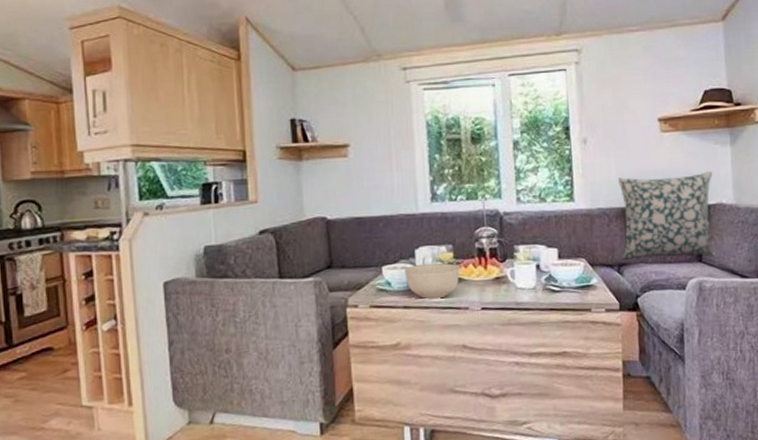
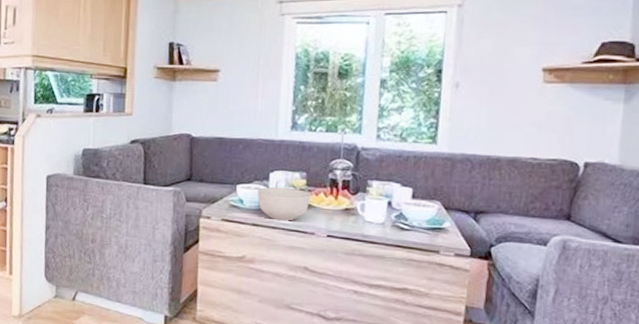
pillow: present [618,171,717,261] -> none [479,125,598,217]

